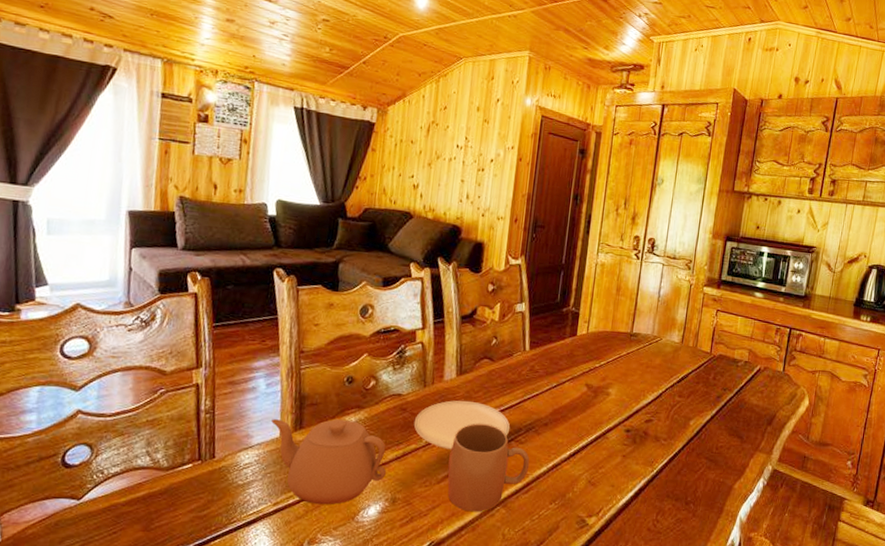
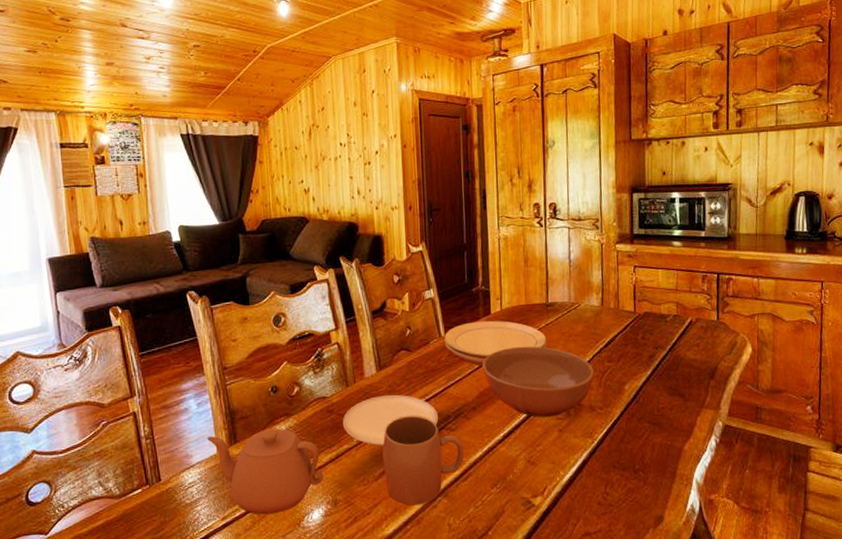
plate: none [528,340,625,384] -> present [445,320,547,366]
bowl: none [560,370,664,442] -> present [482,346,594,417]

